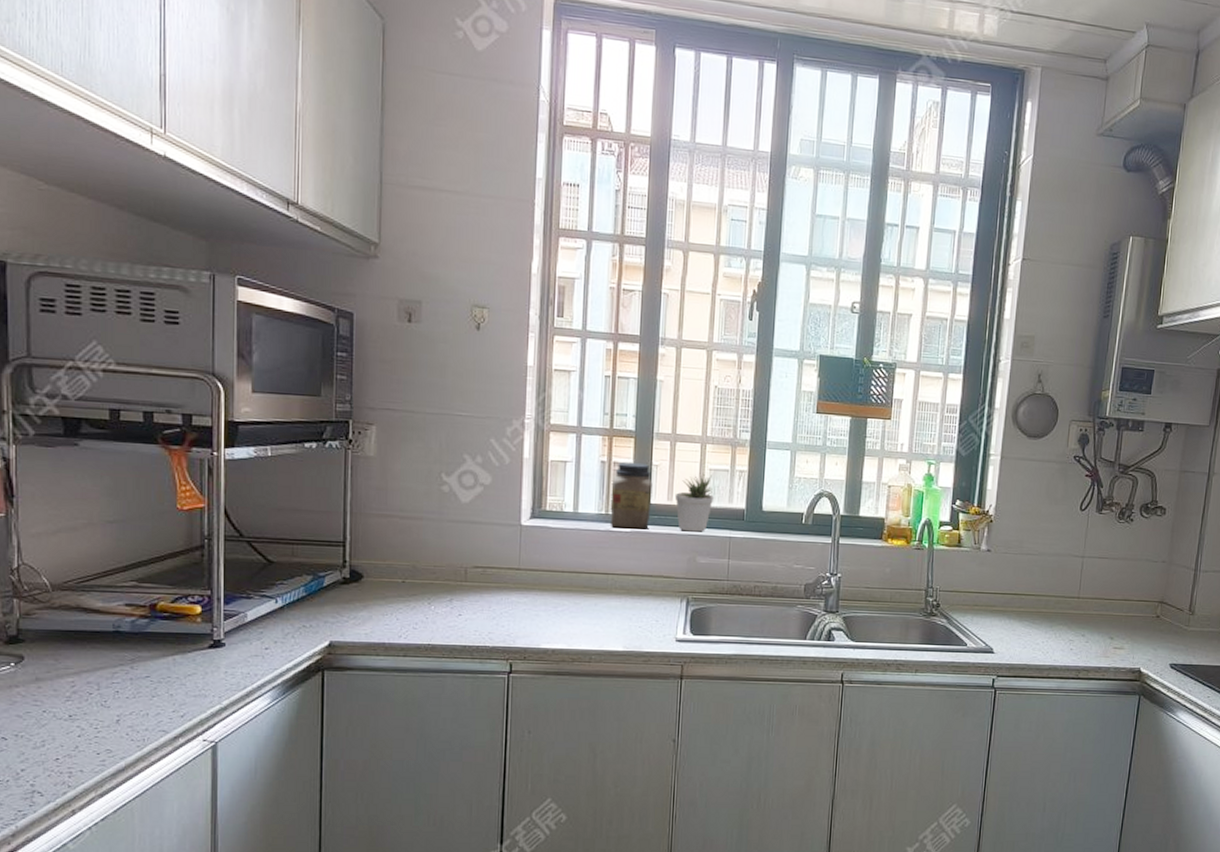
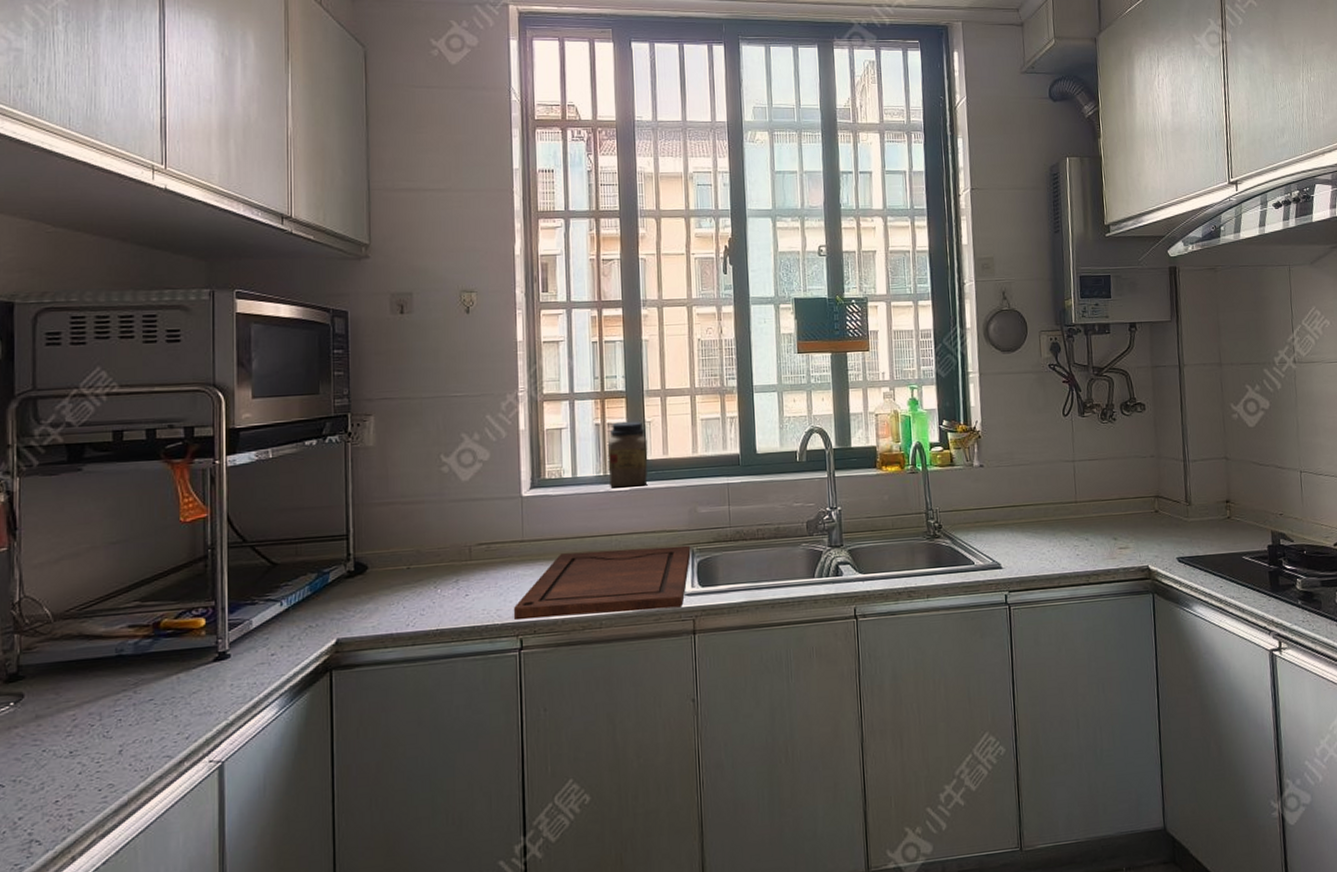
cutting board: none [504,586,686,653] -> present [513,545,691,621]
potted plant: present [674,473,714,532] -> none [670,424,708,483]

